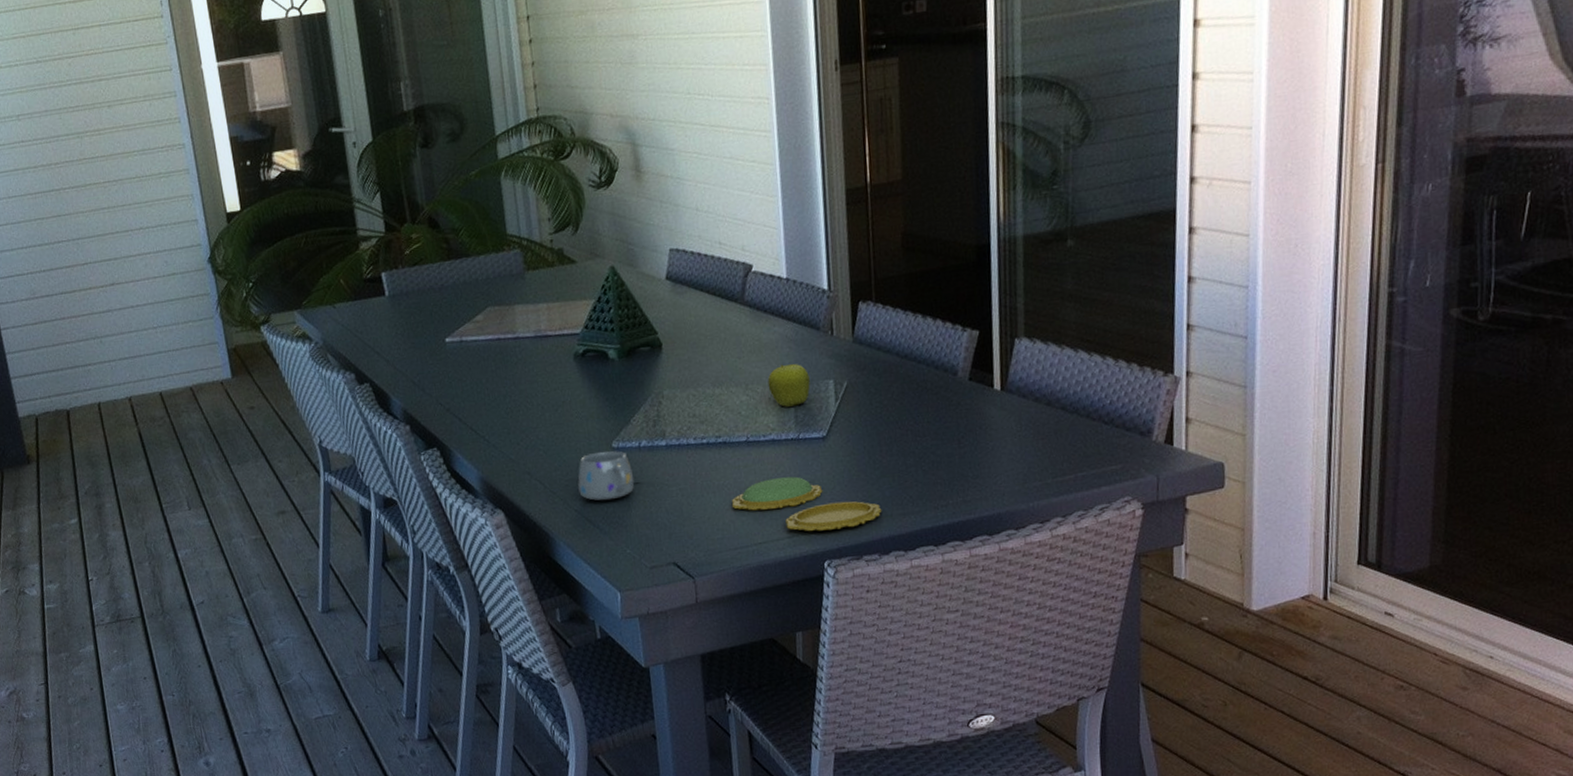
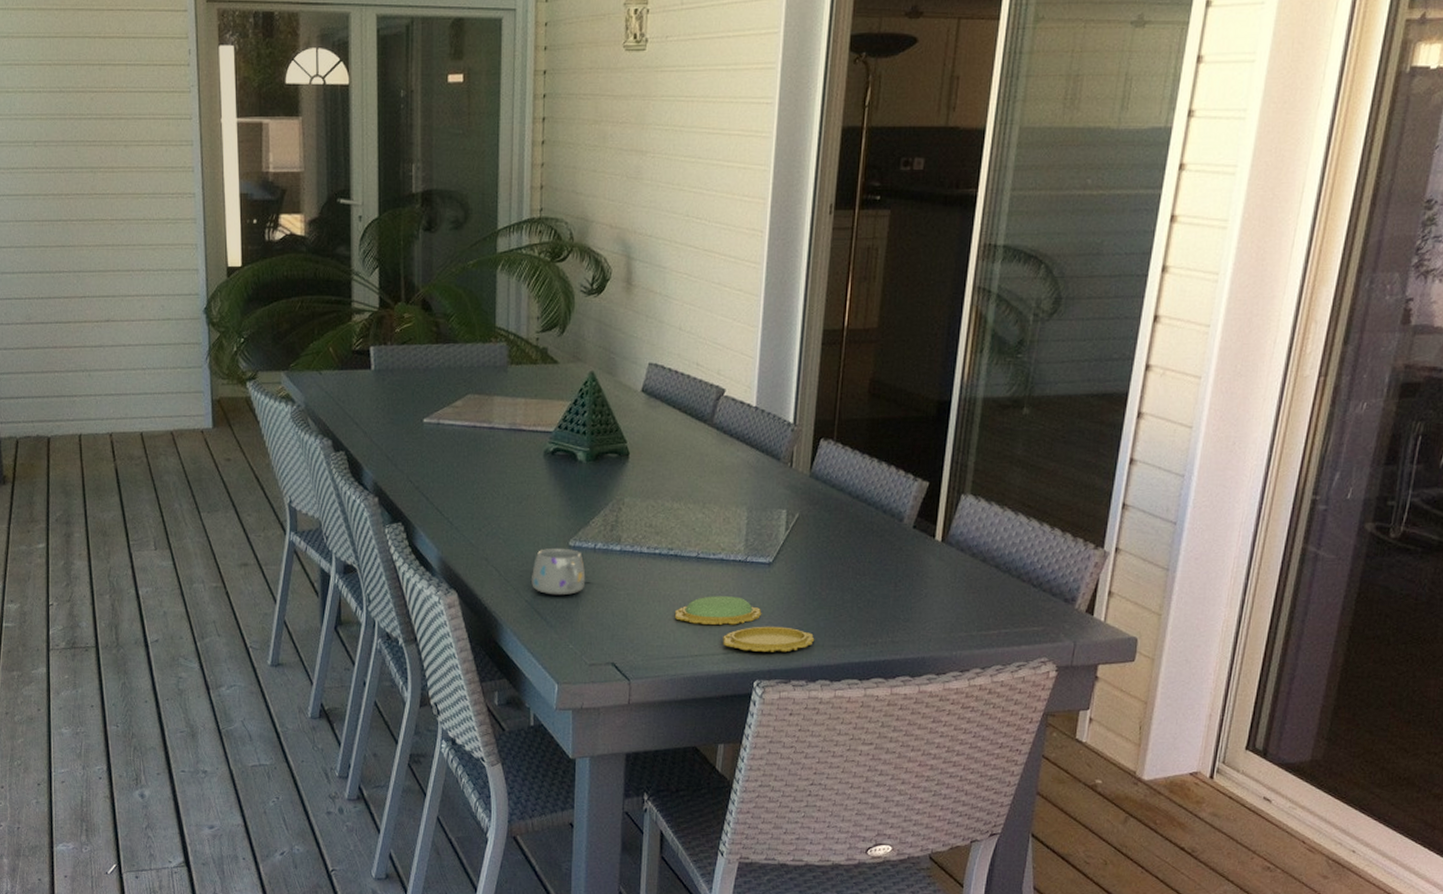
fruit: present [767,364,810,408] -> none [724,488,764,531]

